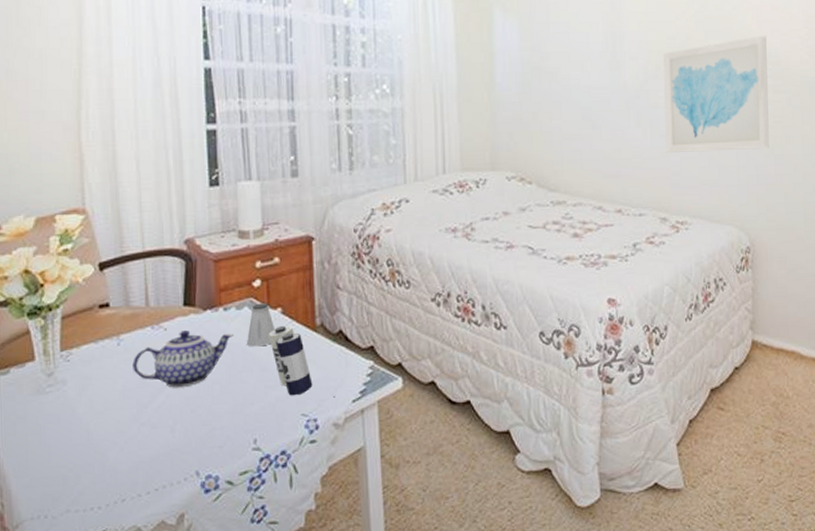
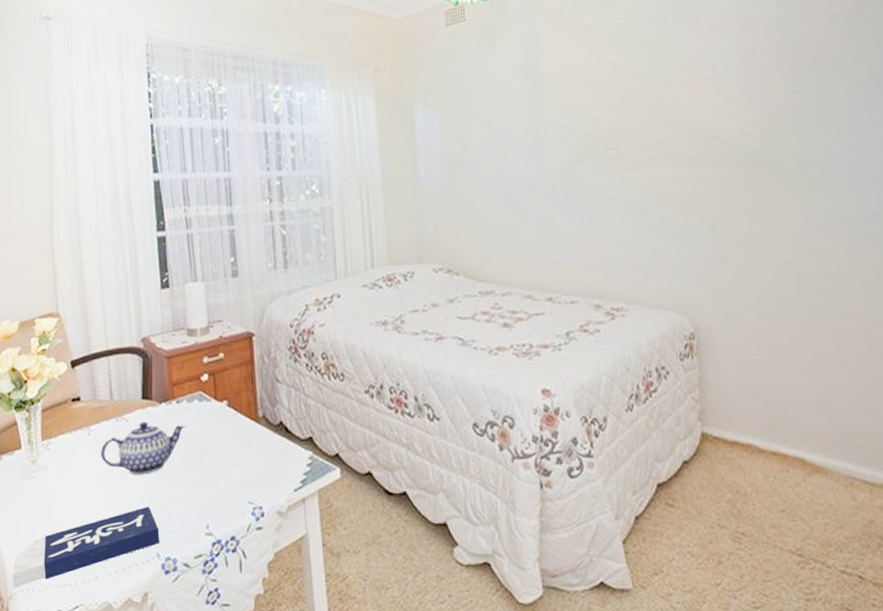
book: none [20,421,200,516] -> present [12,506,160,588]
saltshaker: present [247,303,274,347] -> none [197,396,222,437]
candle: present [268,325,335,398] -> none [216,417,278,487]
wall art: present [663,35,769,154] -> none [589,109,711,239]

